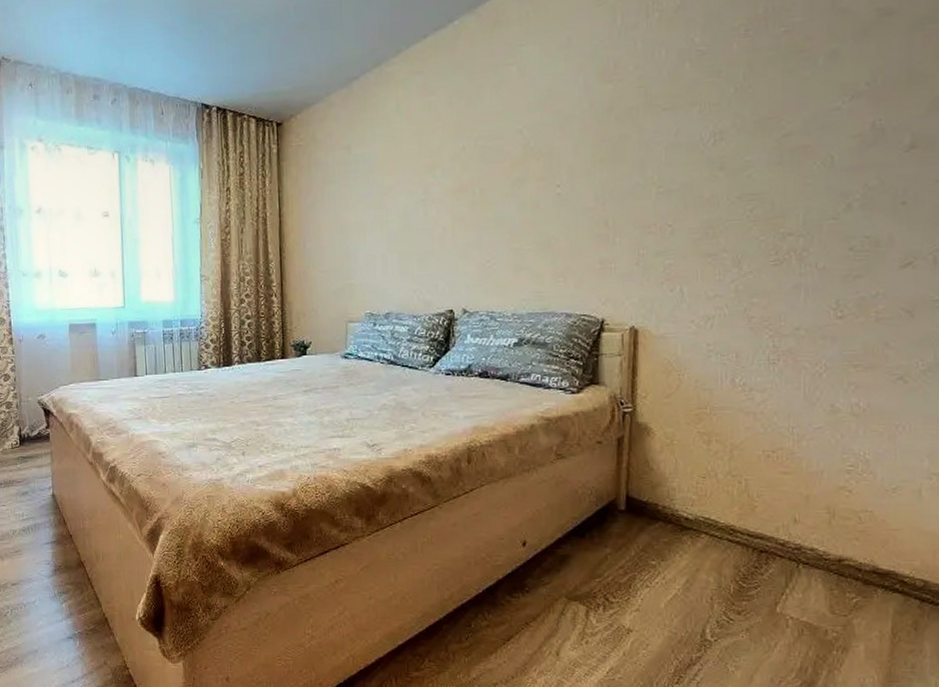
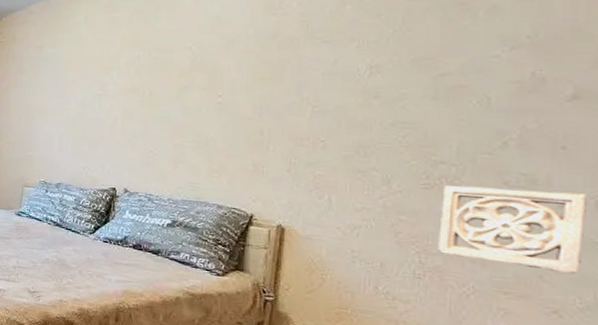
wall ornament: none [790,250,926,337] -> present [438,185,587,275]

